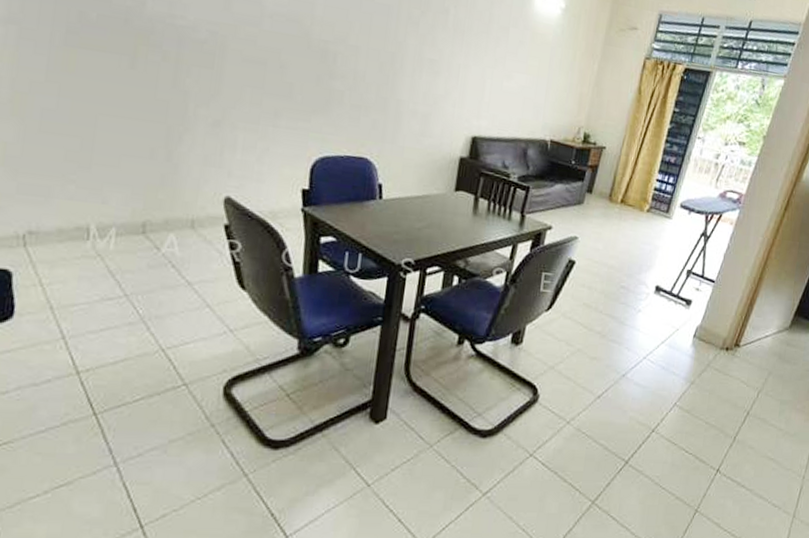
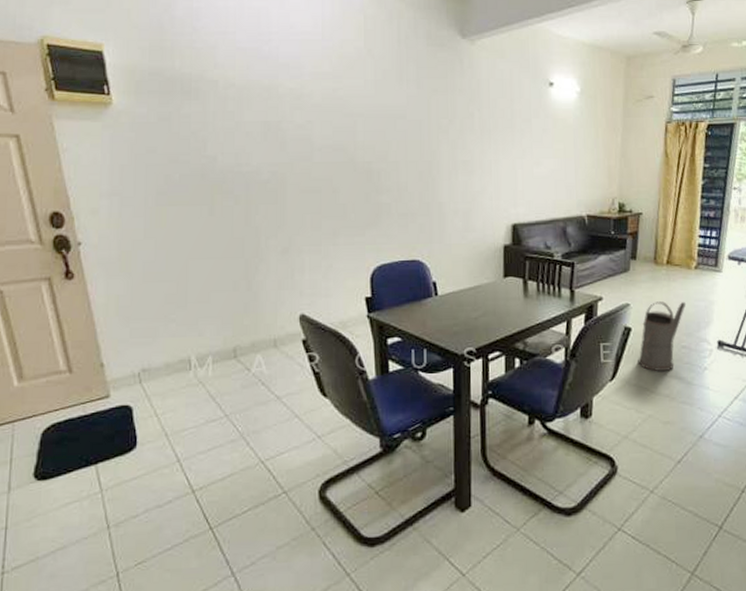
watering can: none [576,239,633,309] -> present [638,301,687,372]

